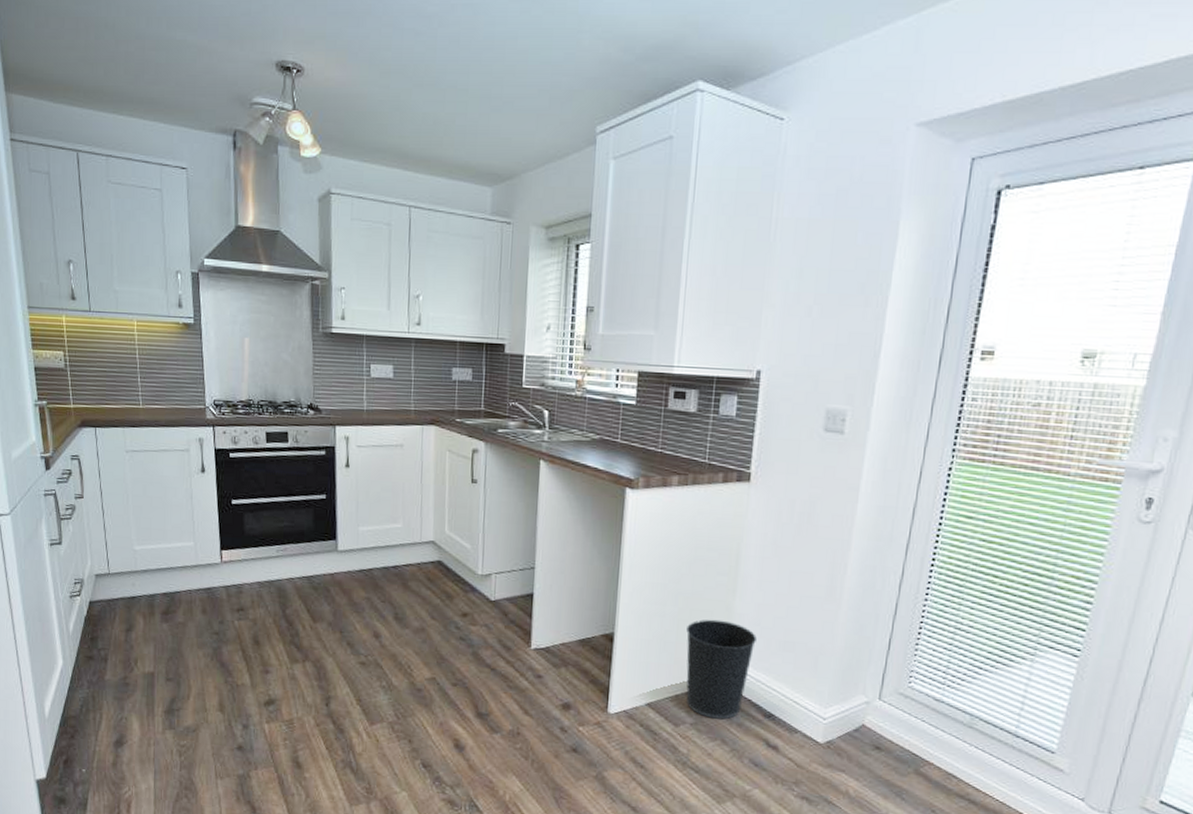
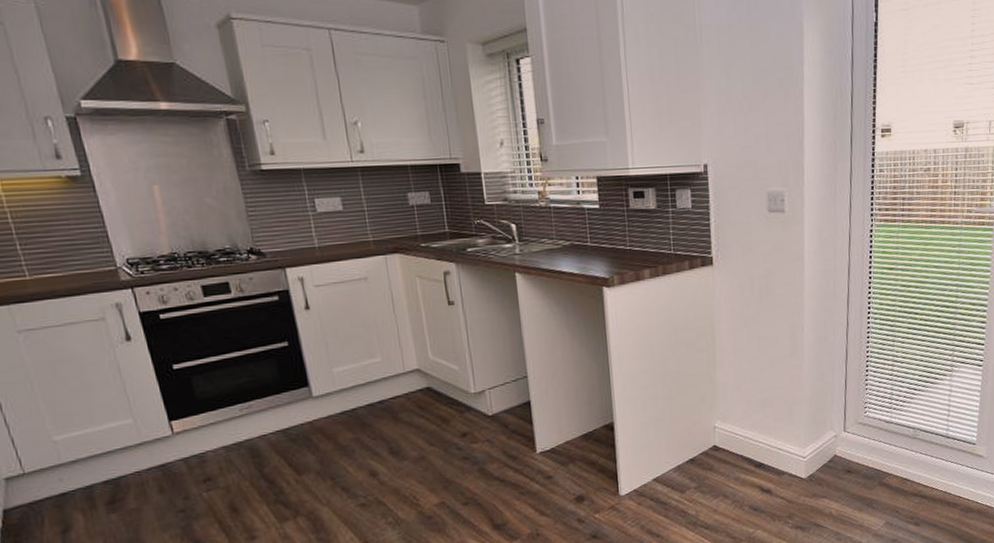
wastebasket: present [686,619,757,720] -> none [678,391,739,479]

